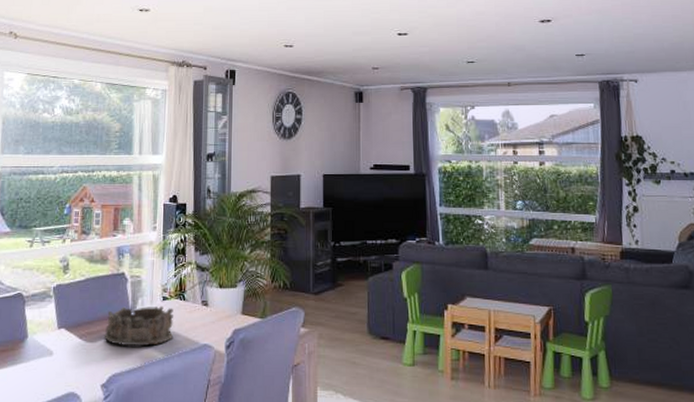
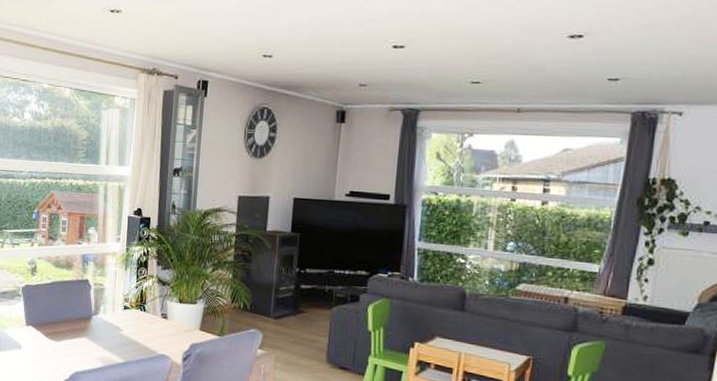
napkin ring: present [104,305,173,346] -> none [68,311,134,351]

